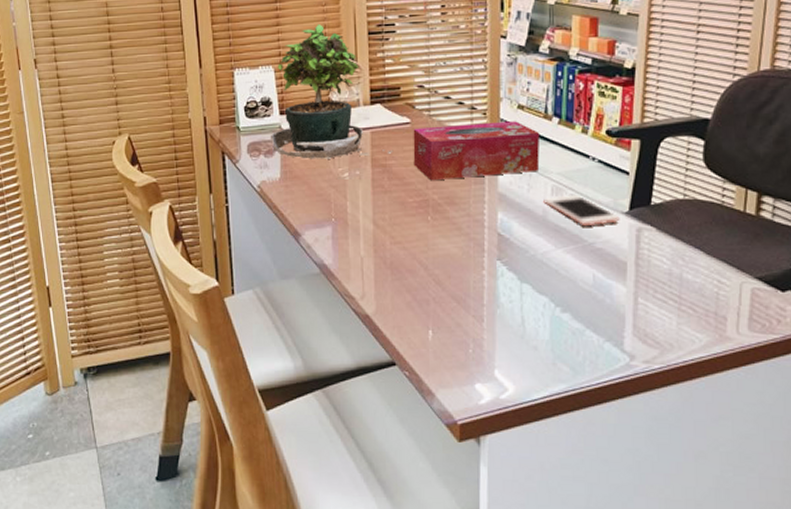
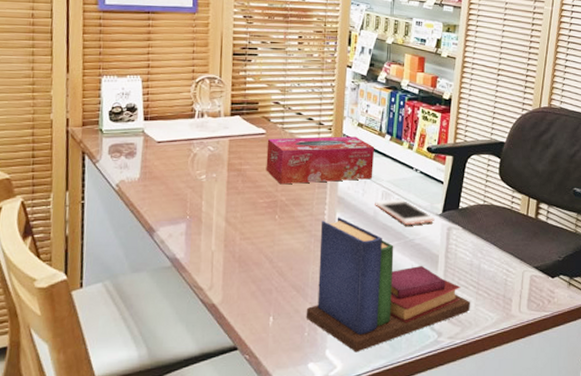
potted plant: present [271,23,394,159] -> none [133,42,249,162]
book: none [469,217,672,374] -> present [306,217,471,353]

